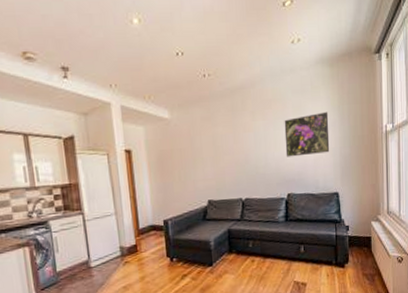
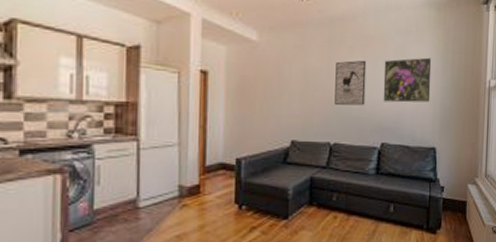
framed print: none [240,122,270,165] -> present [335,60,367,106]

